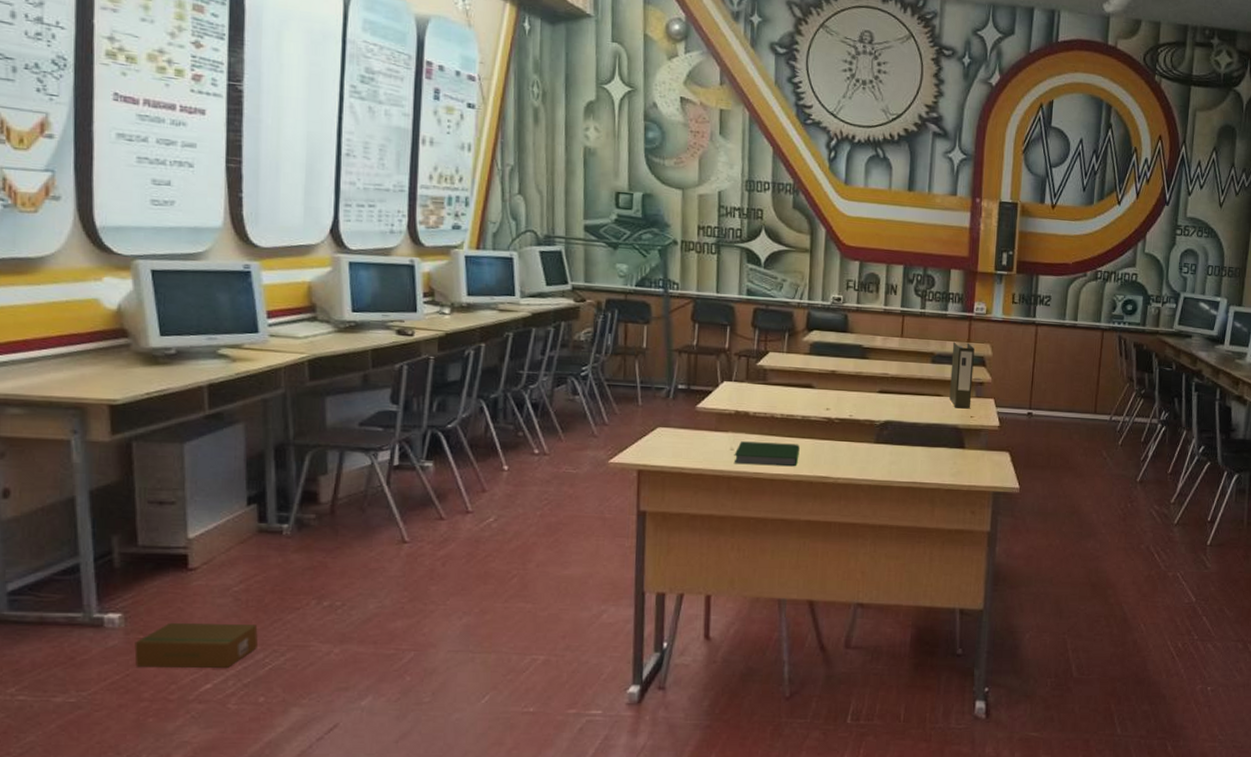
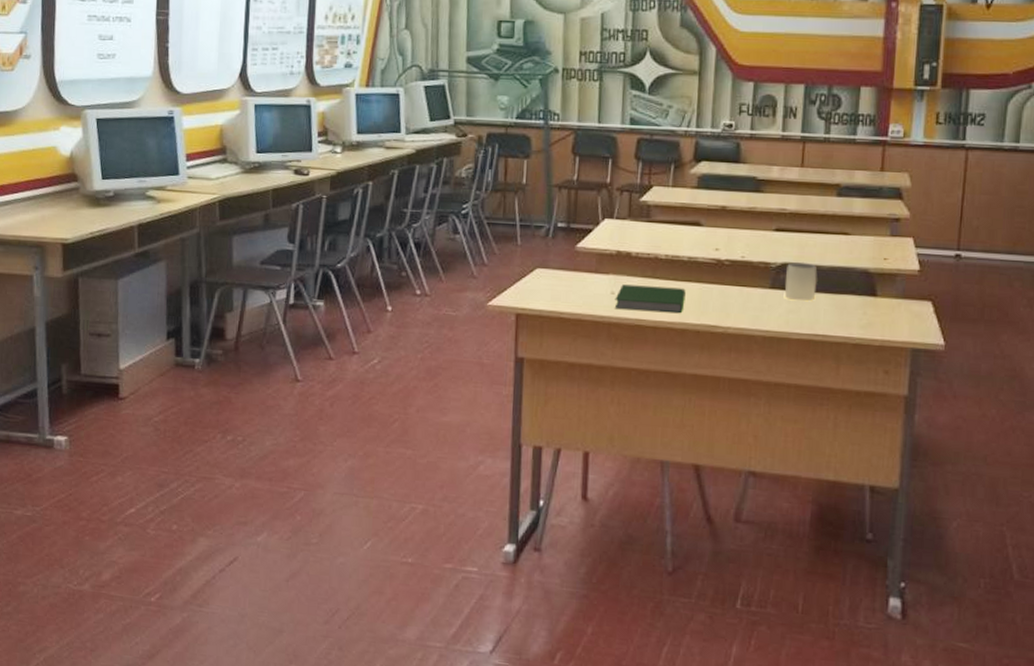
box: present [134,622,258,668] -> none [76,447,173,494]
mug: none [887,420,916,454] -> present [784,262,818,302]
binder: present [949,342,975,409] -> none [858,171,889,250]

